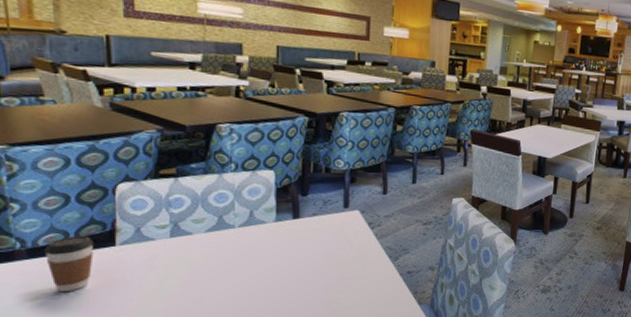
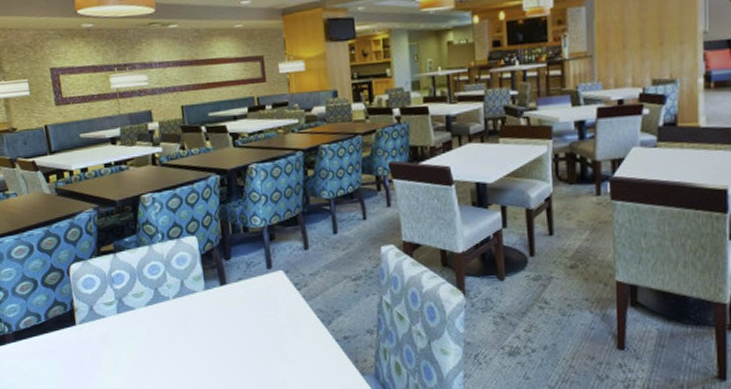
coffee cup: present [45,235,95,291] -> none [25,317,61,371]

